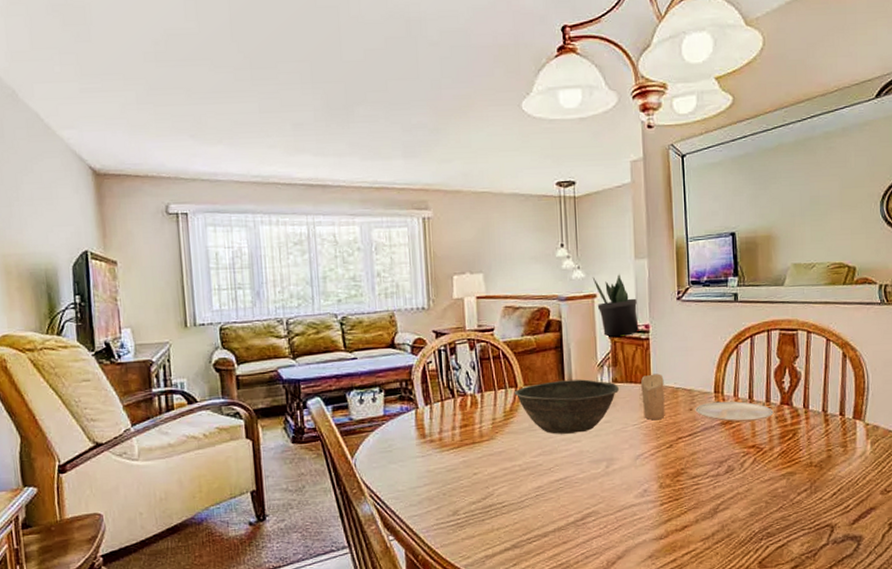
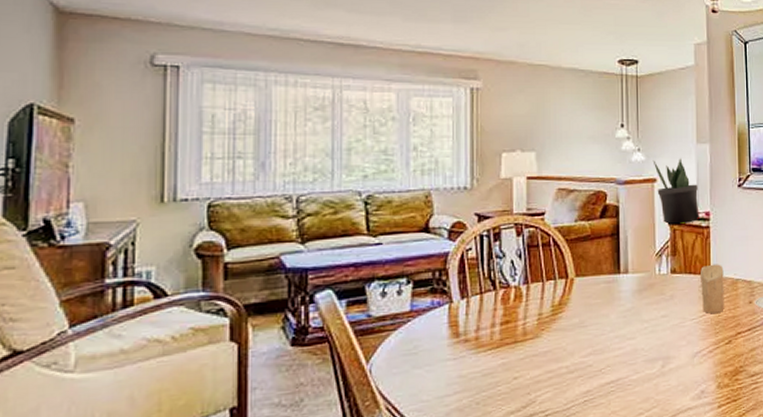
bowl: present [514,379,619,434] -> none [564,269,677,331]

